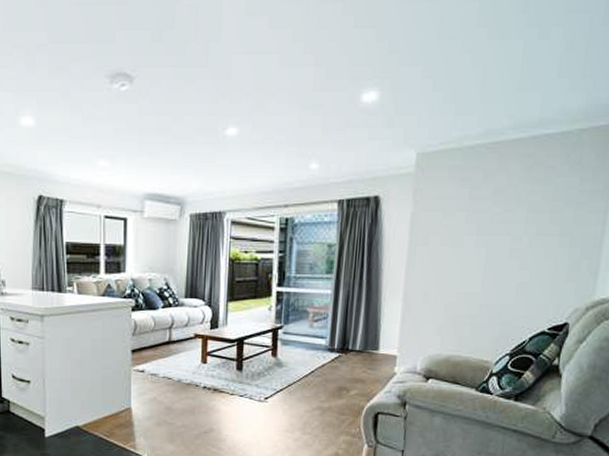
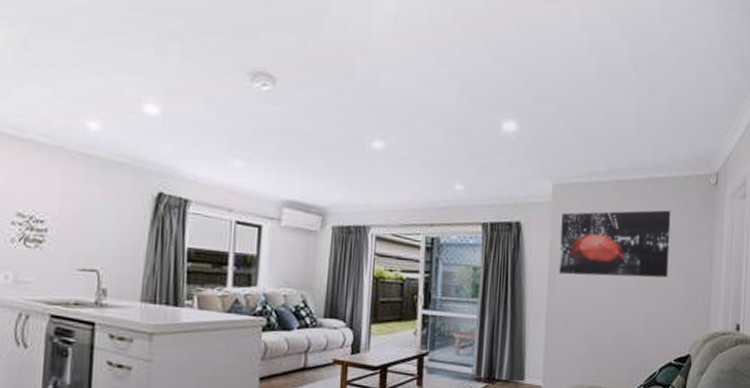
wall art: none [420,170,558,247] -> present [559,210,671,278]

